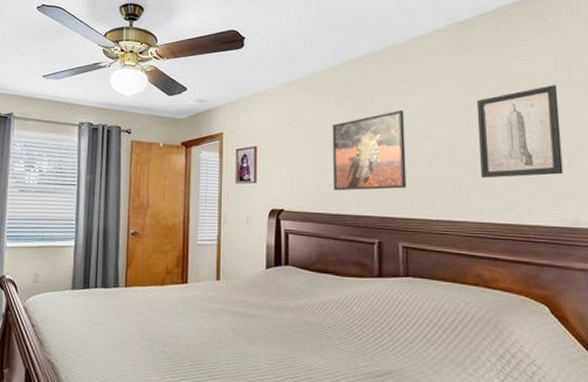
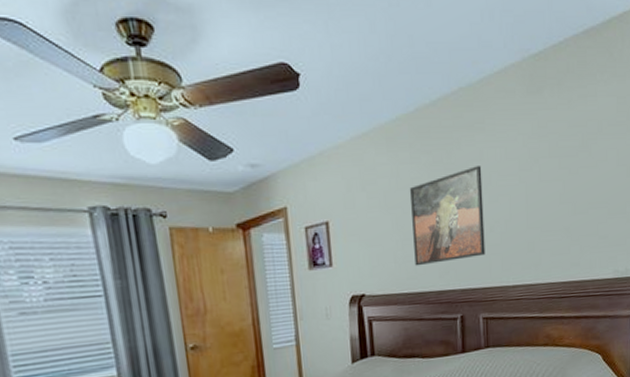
wall art: present [476,85,564,178] -> none [548,129,618,236]

